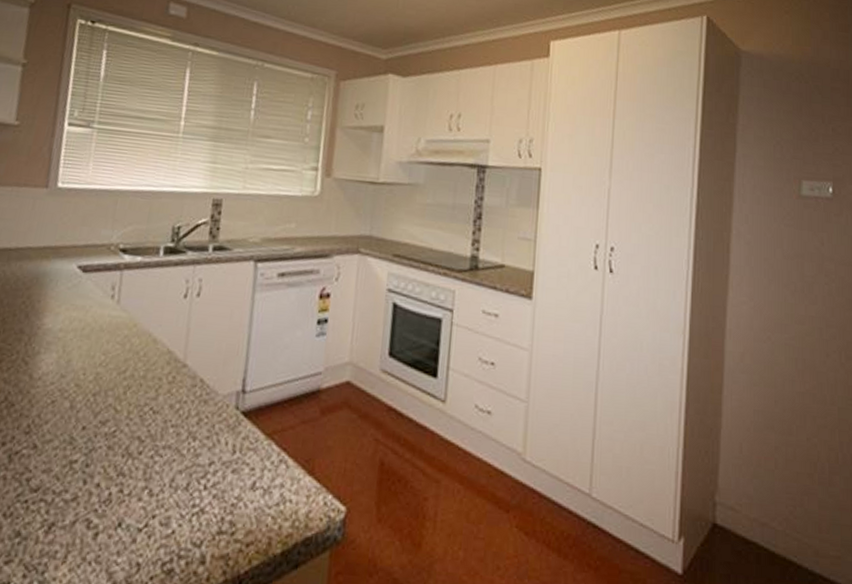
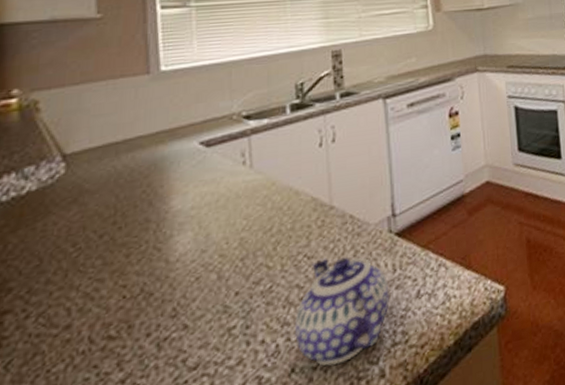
teapot: none [127,416,226,534] -> present [294,257,390,366]

